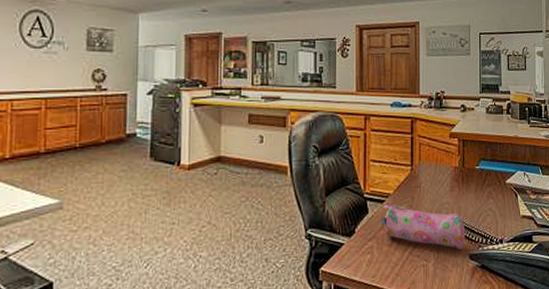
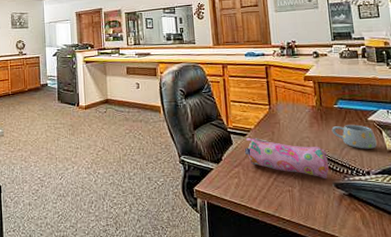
mug: none [471,188,512,215] -> present [331,124,377,149]

